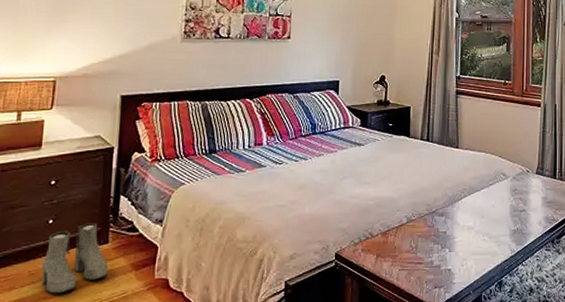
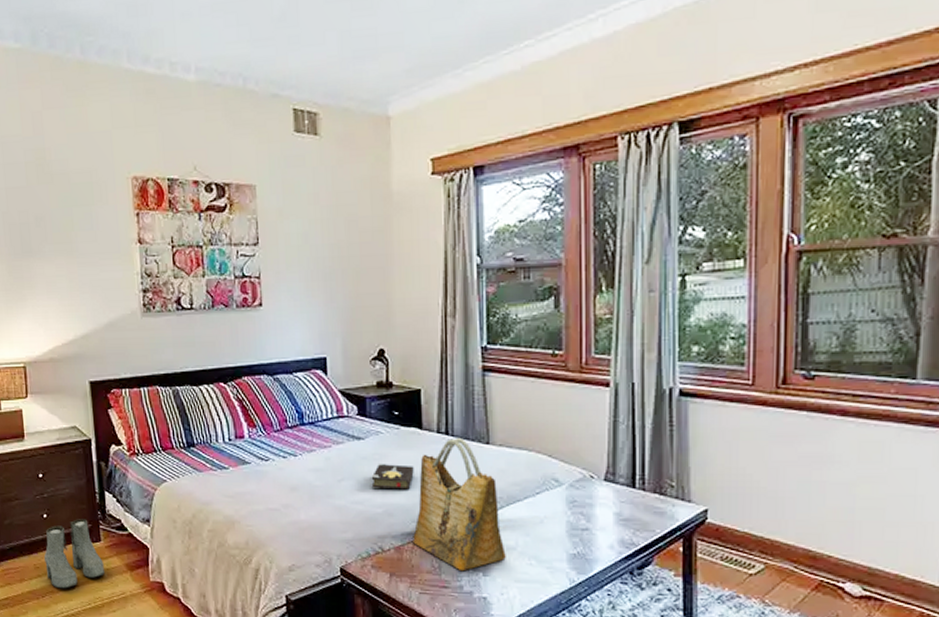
hardback book: none [367,164,401,186] -> present [371,463,414,490]
grocery bag: none [397,144,467,249] -> present [413,438,506,572]

